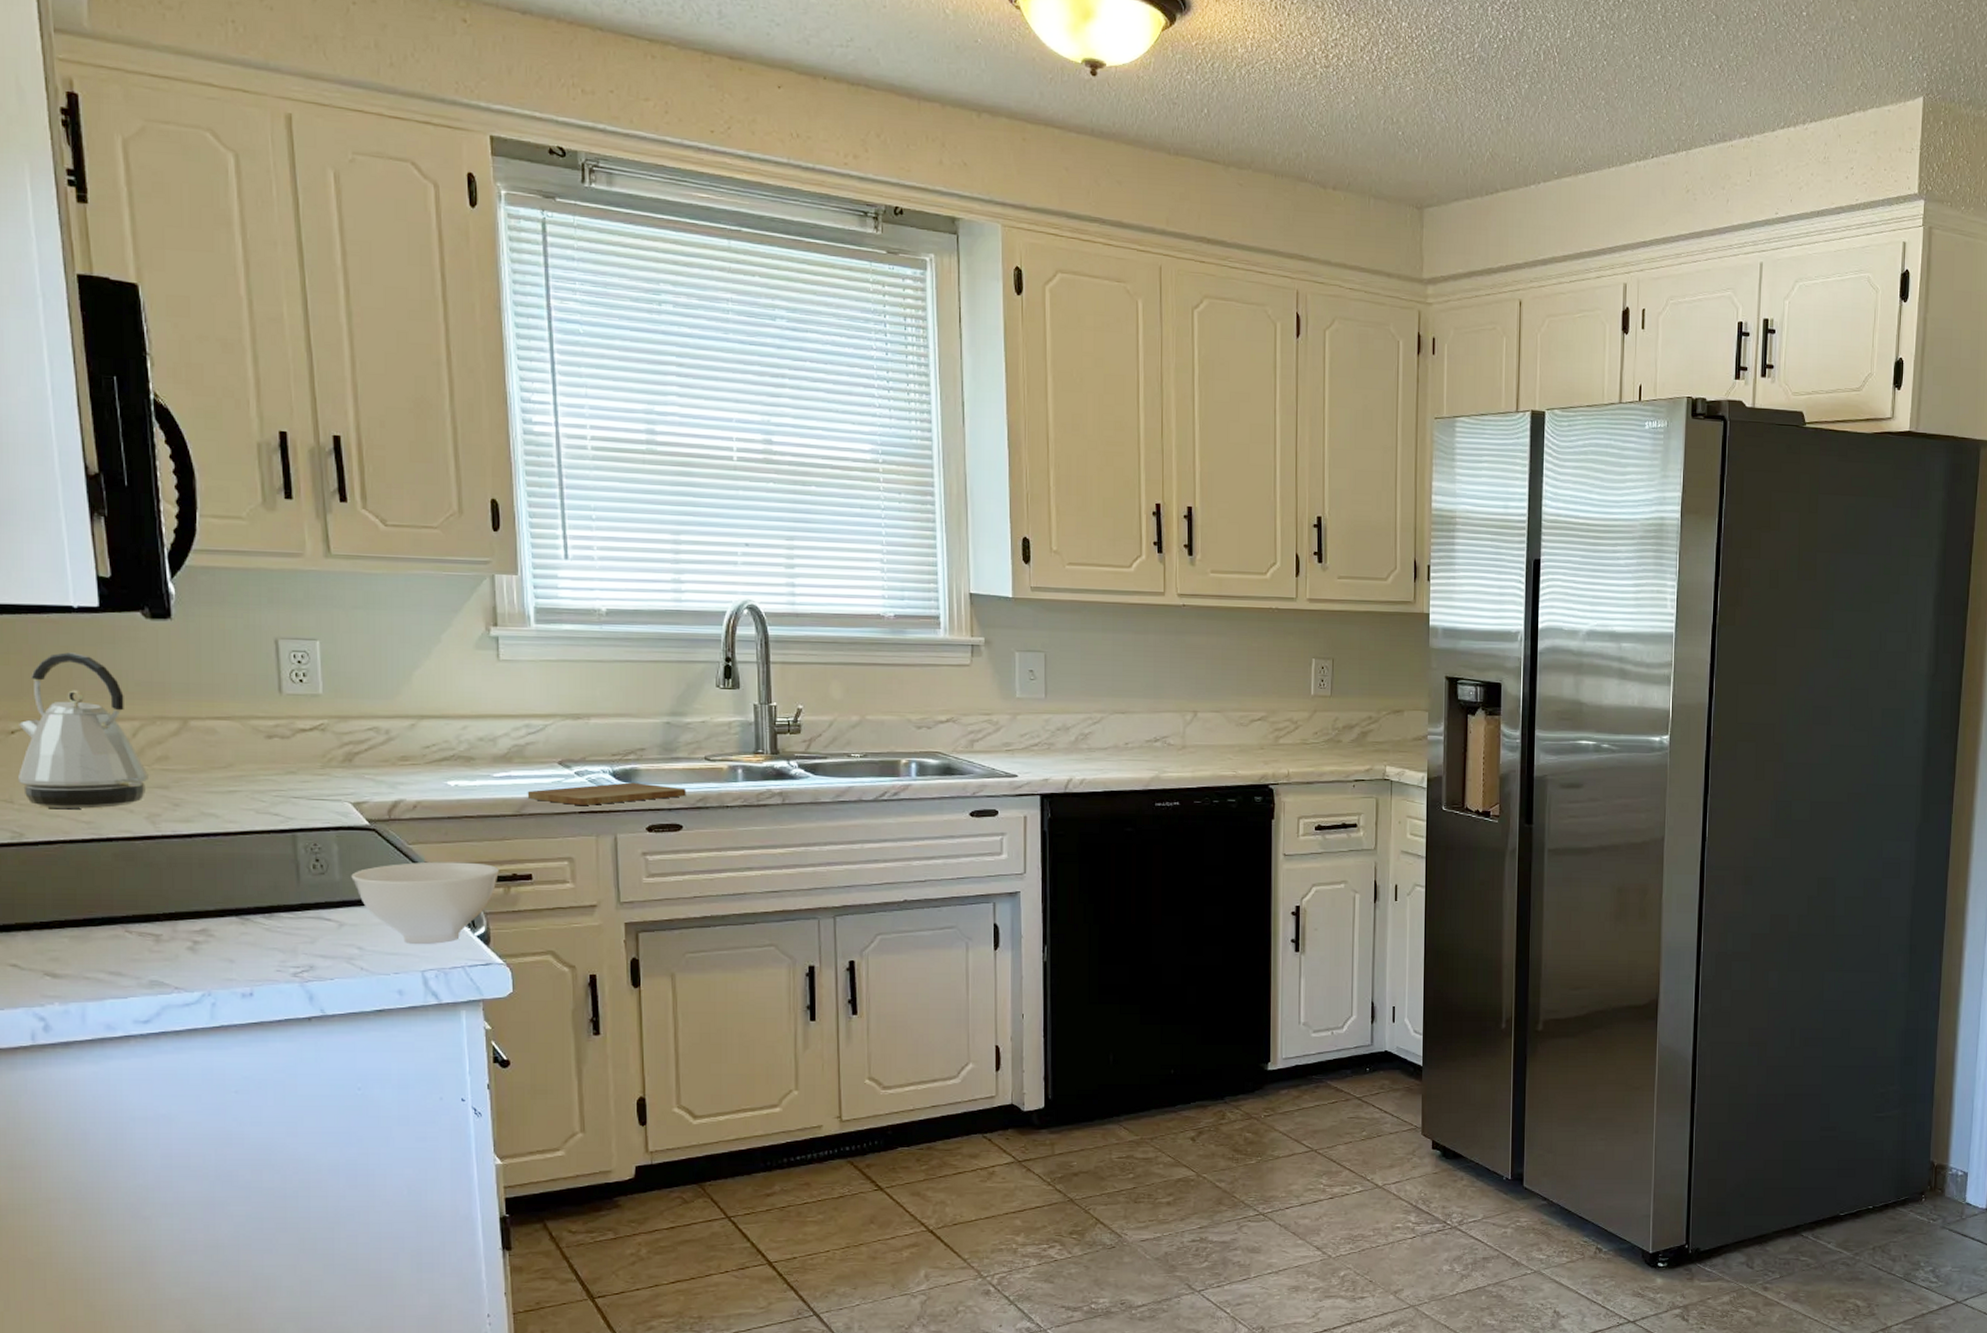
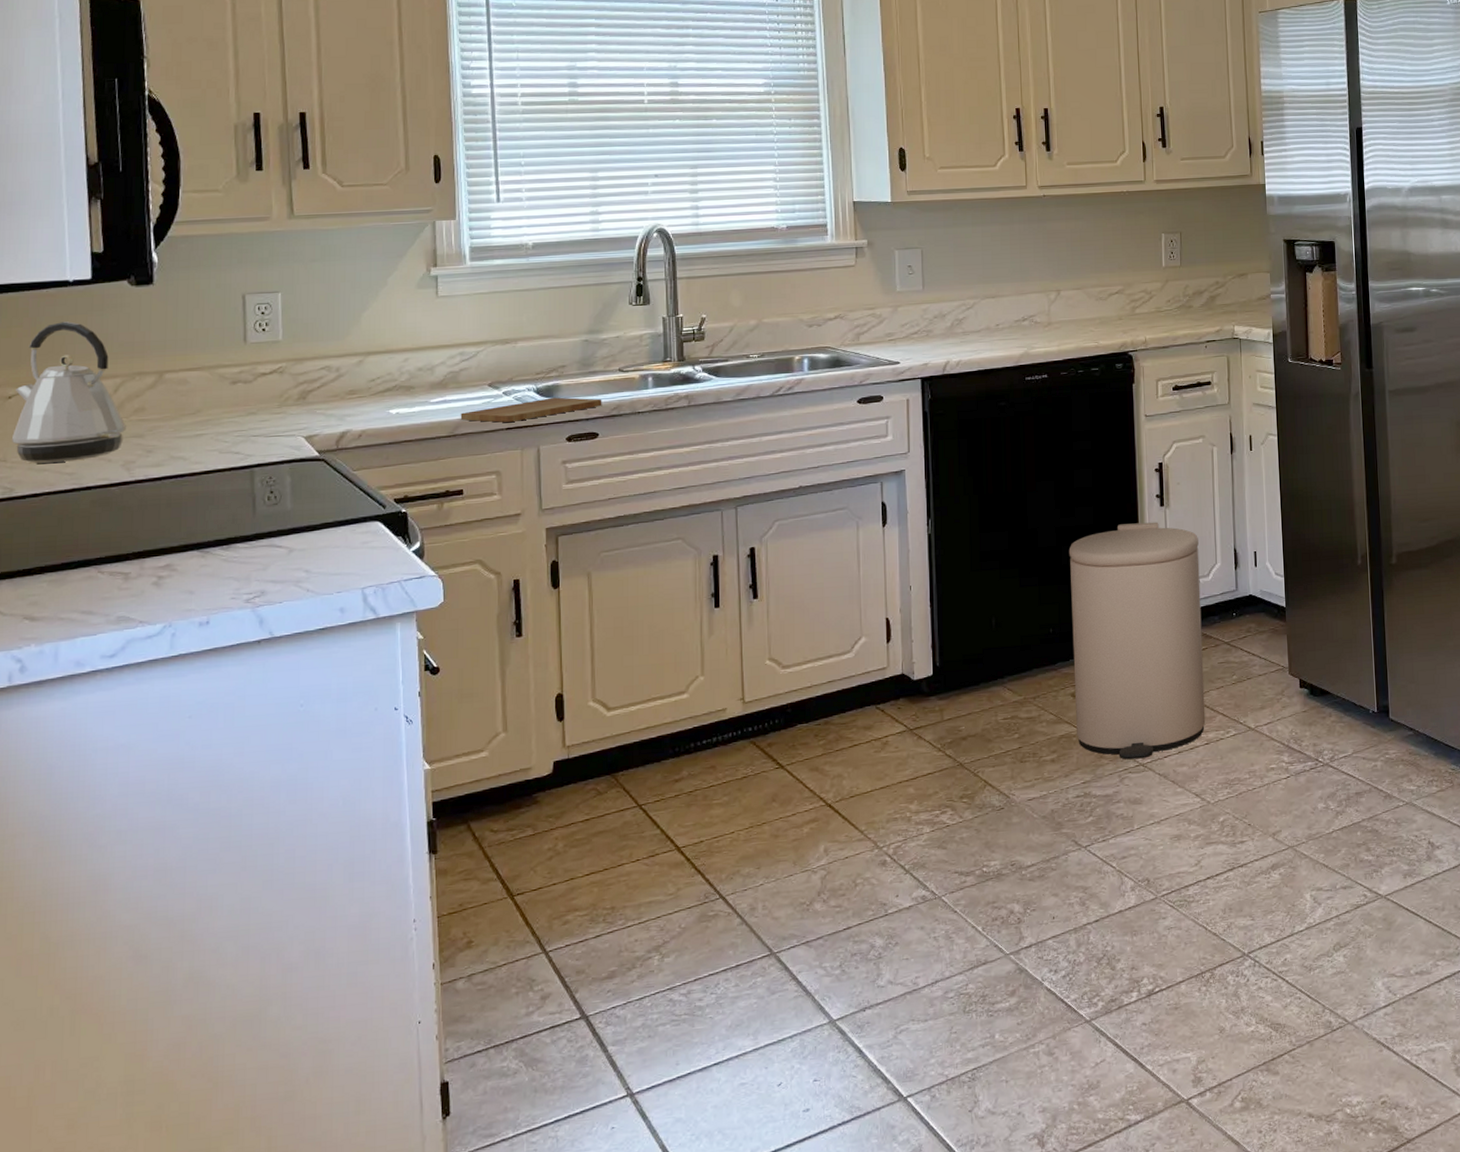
bowl: present [351,862,500,945] -> none [301,482,435,564]
pedal bin: none [1194,967,1334,1208] -> present [1069,522,1206,760]

